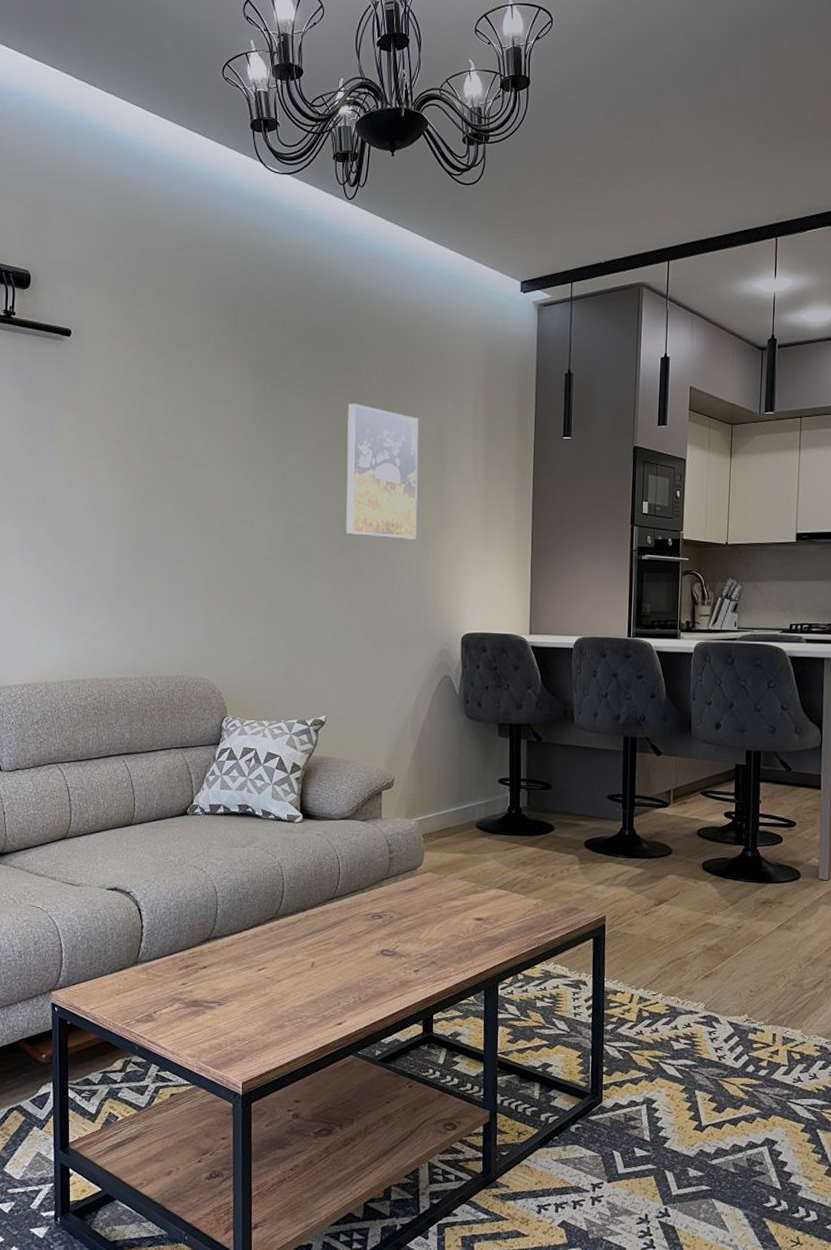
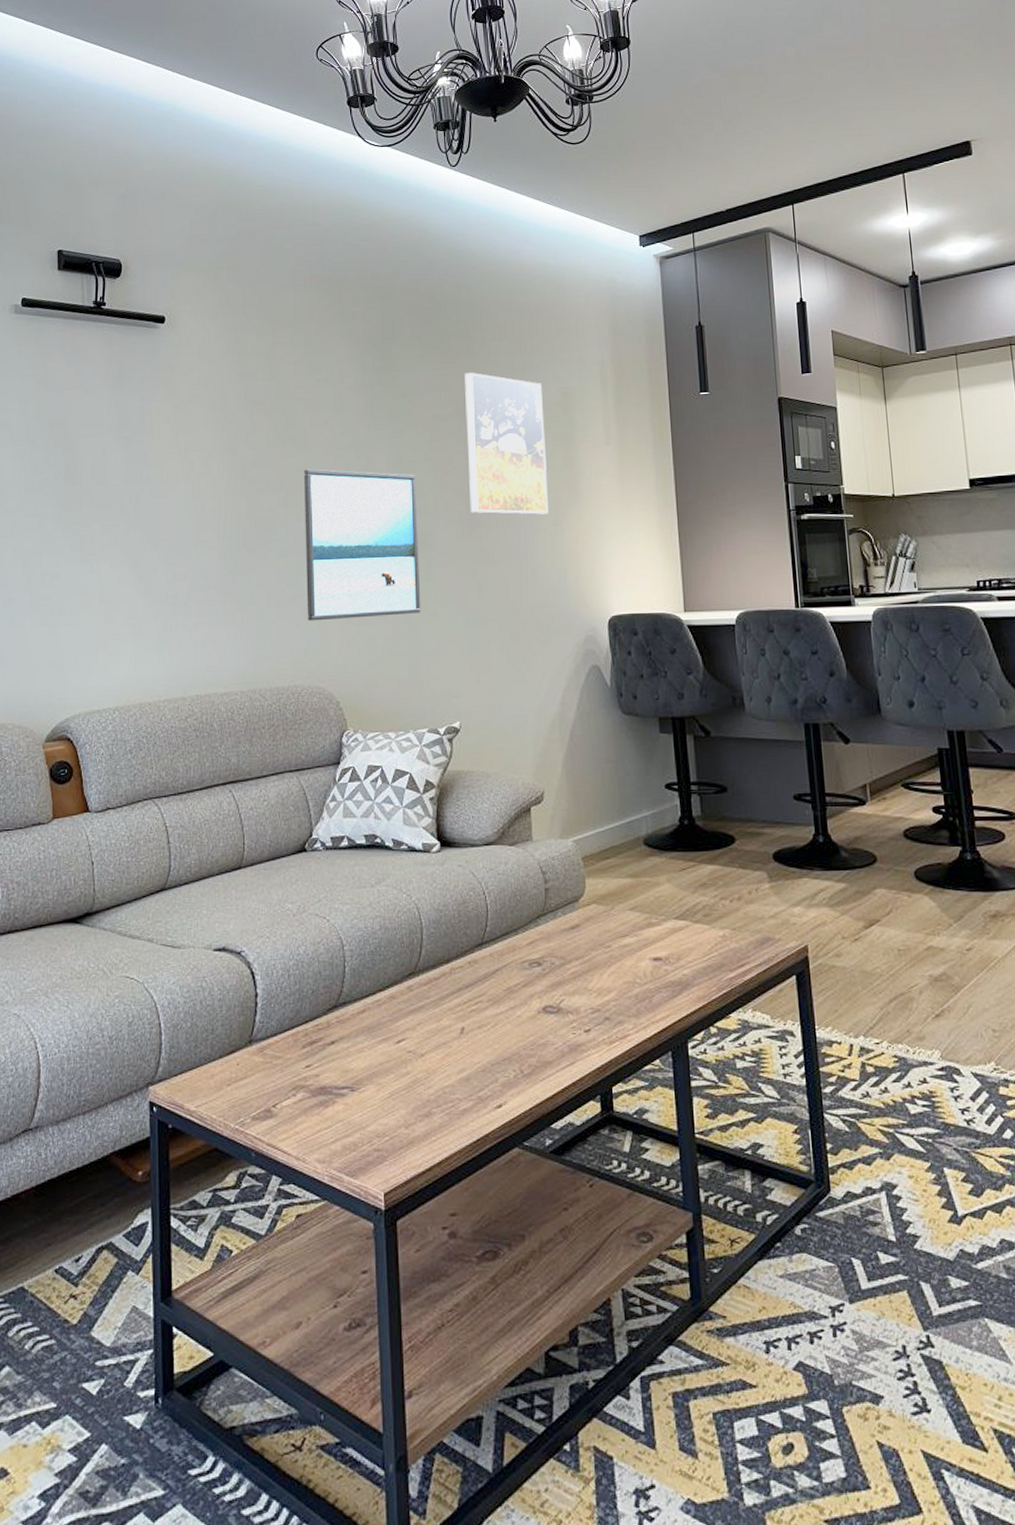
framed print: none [195,484,298,621] -> present [304,469,421,621]

